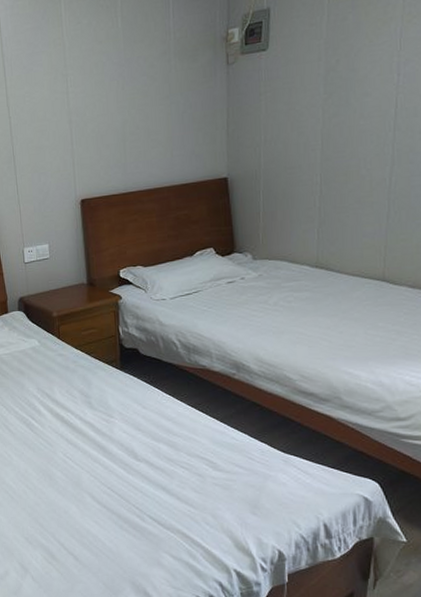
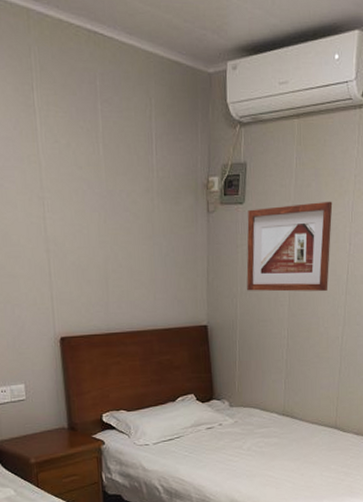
picture frame: none [271,31,375,139] -> present [246,201,333,292]

